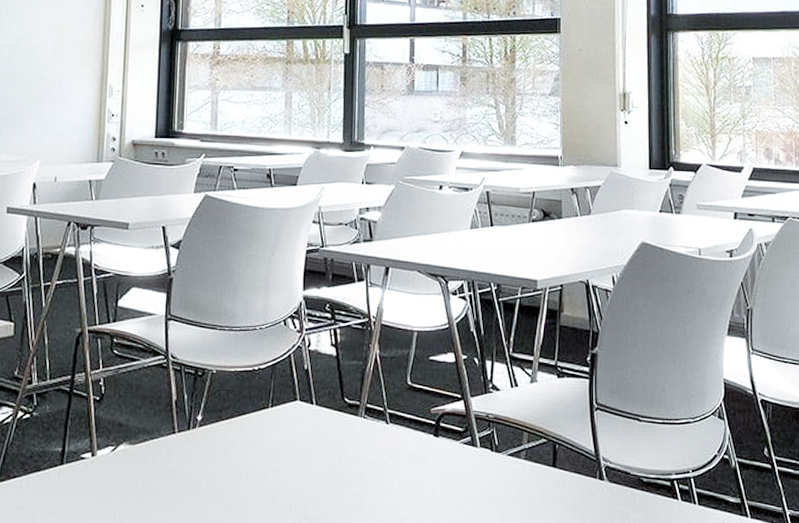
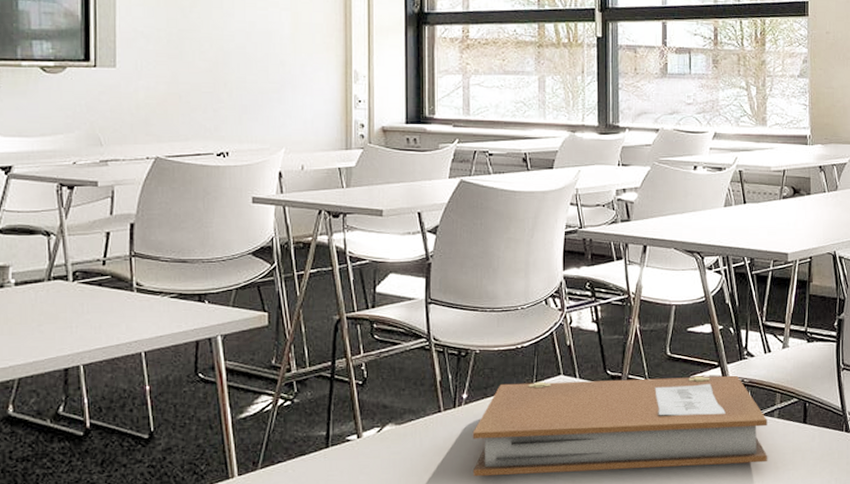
notebook: none [205,406,514,508] -> present [472,376,768,477]

